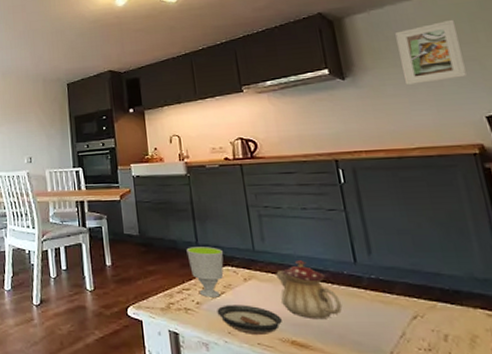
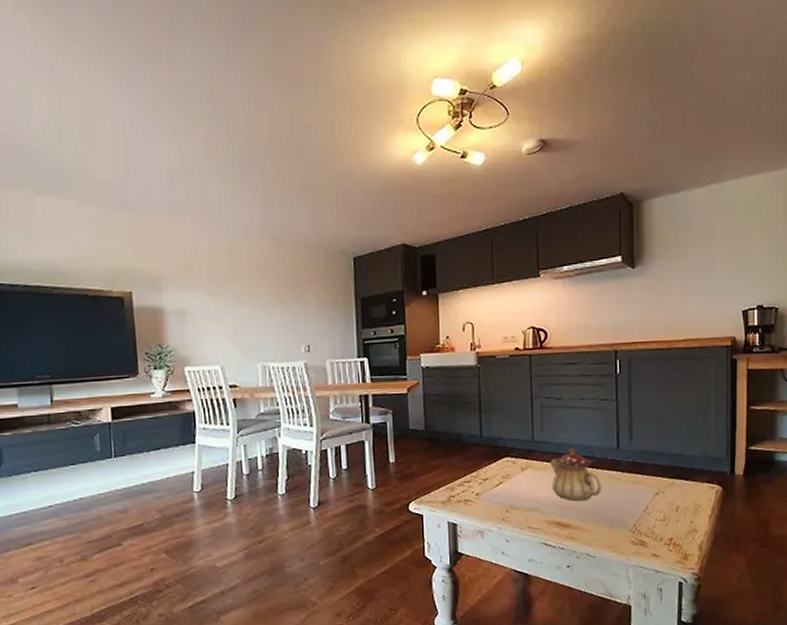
cup: present [186,247,224,297] -> none [470,439,506,488]
saucer: present [217,305,282,334] -> none [494,492,550,519]
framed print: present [395,19,467,85] -> none [684,211,735,276]

